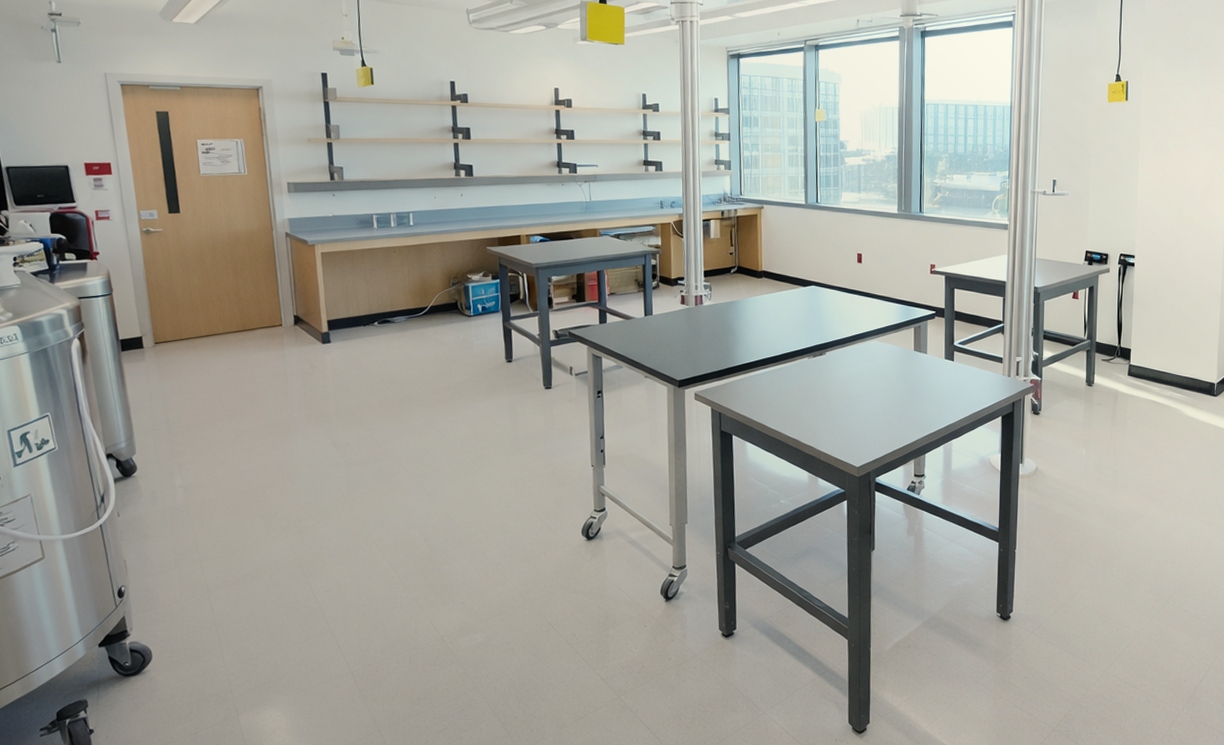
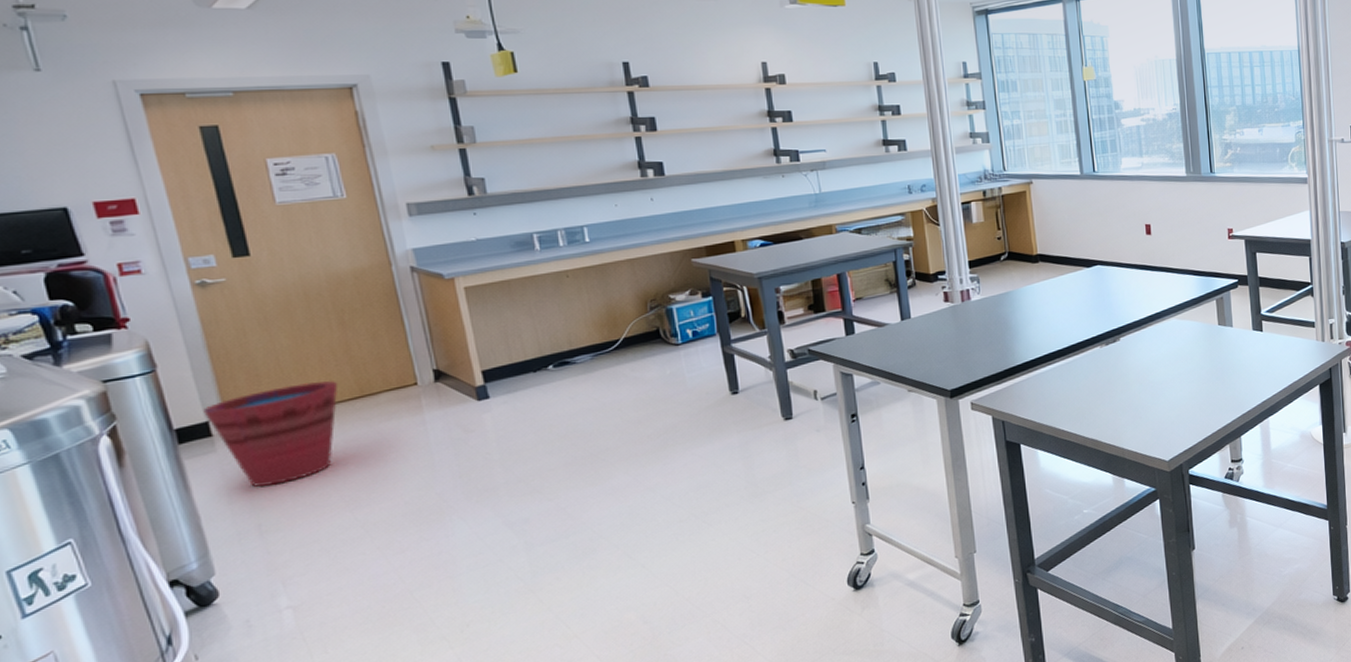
bucket: none [139,315,229,391] -> present [203,381,338,487]

